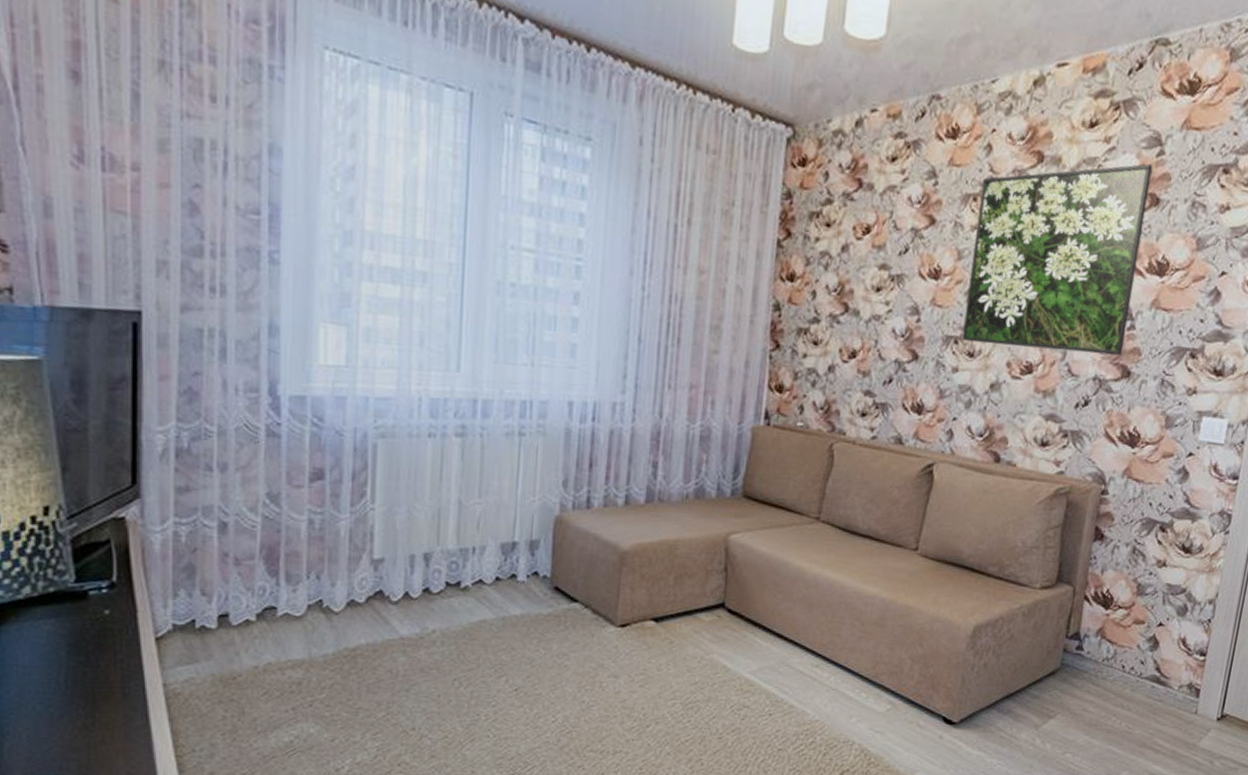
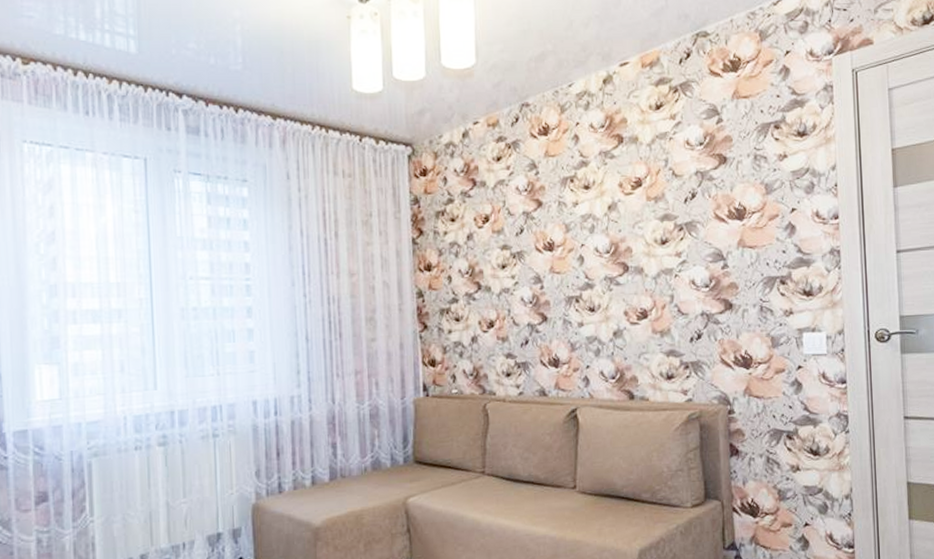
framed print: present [961,164,1153,356] -> none [575,131,722,299]

